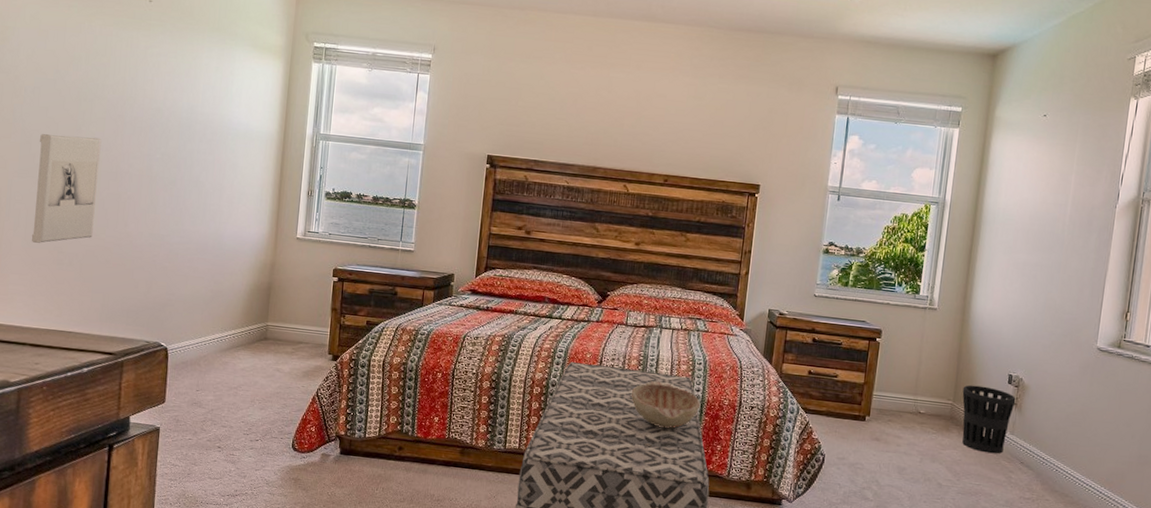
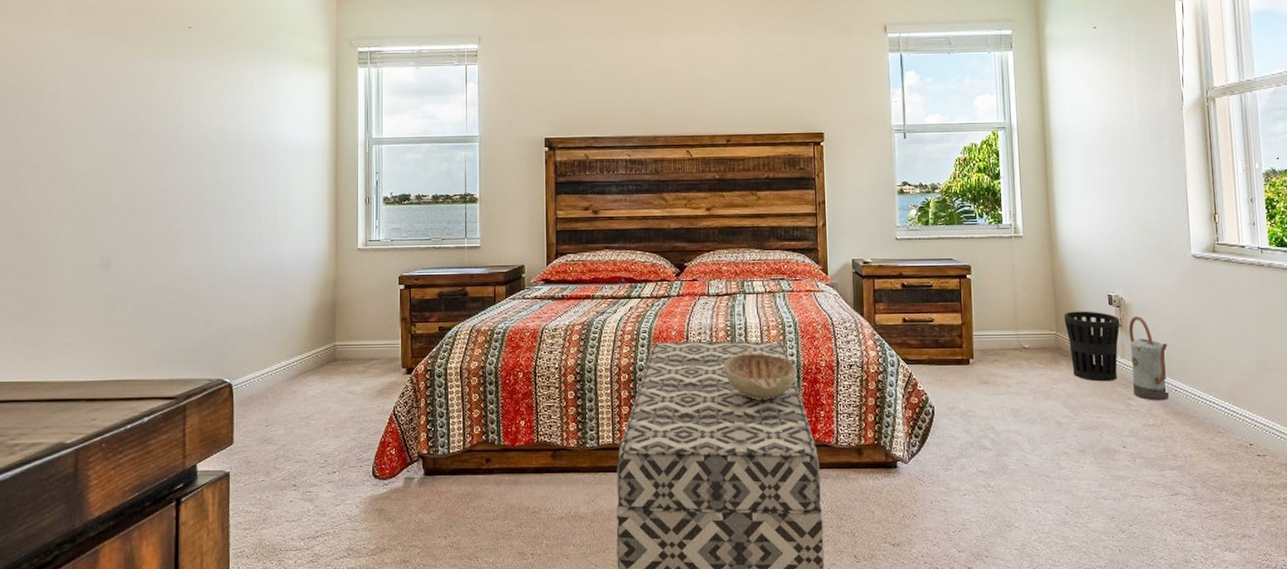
wall sculpture: present [31,134,102,243] -> none [81,171,149,289]
watering can: none [1016,397,1057,478] -> present [1128,316,1169,401]

